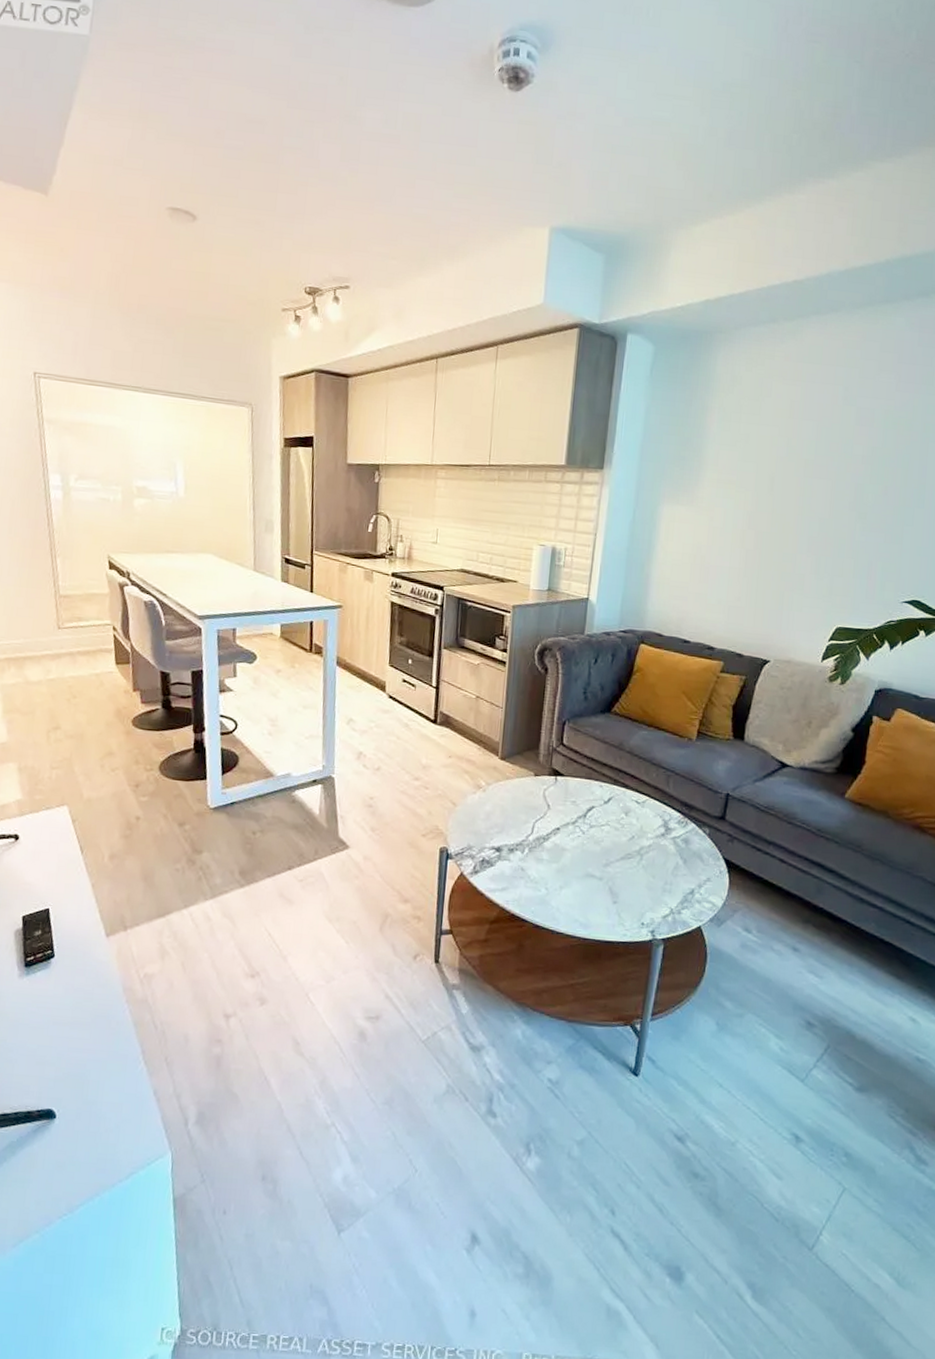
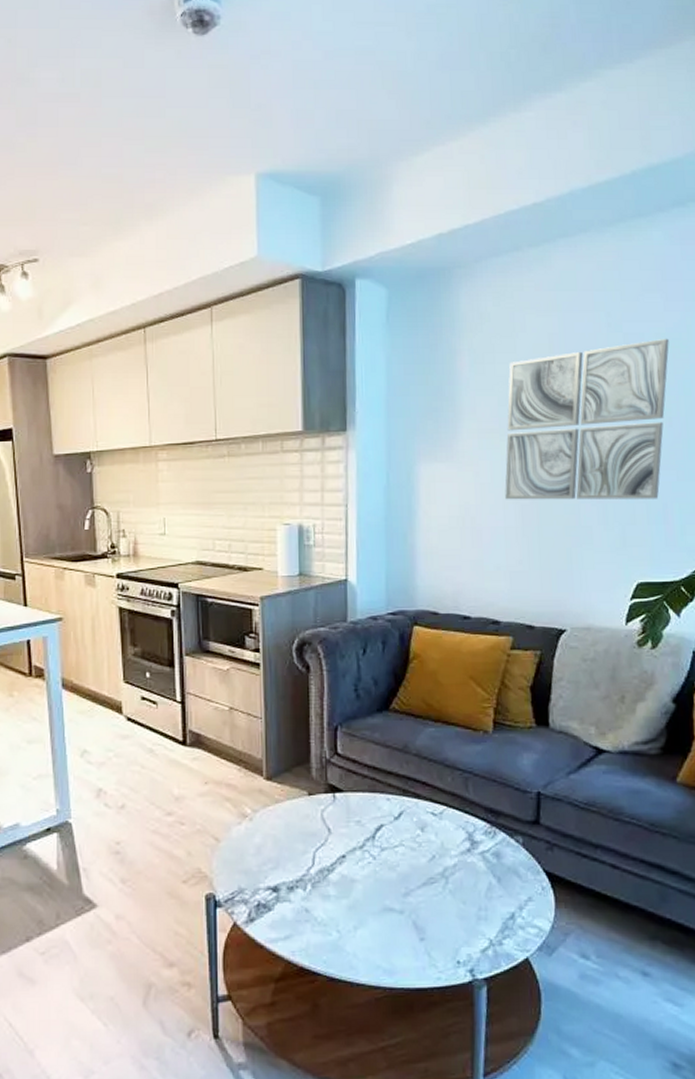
wall art: none [733,415,896,557] -> present [505,338,669,500]

